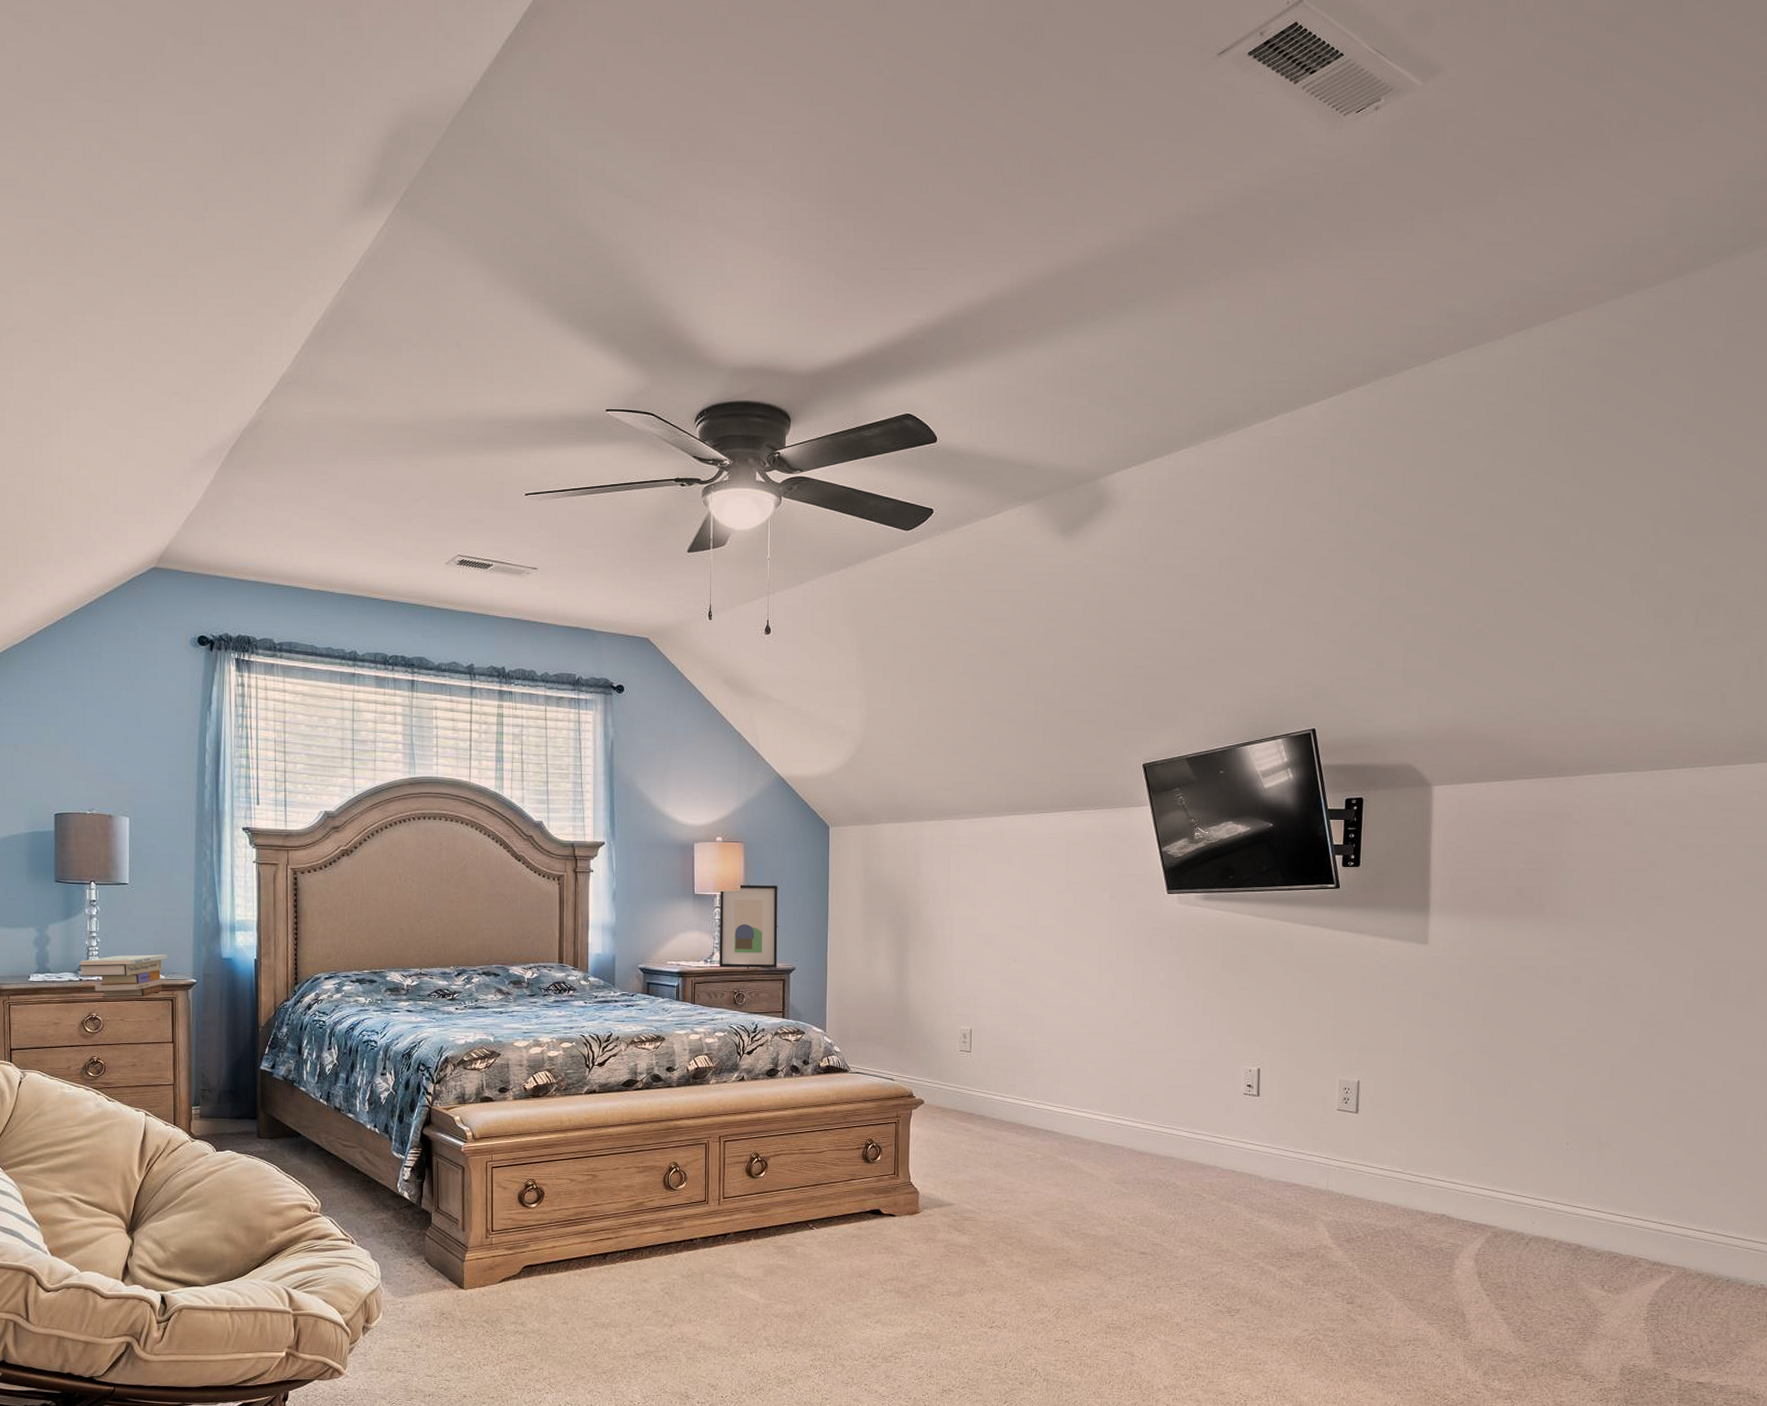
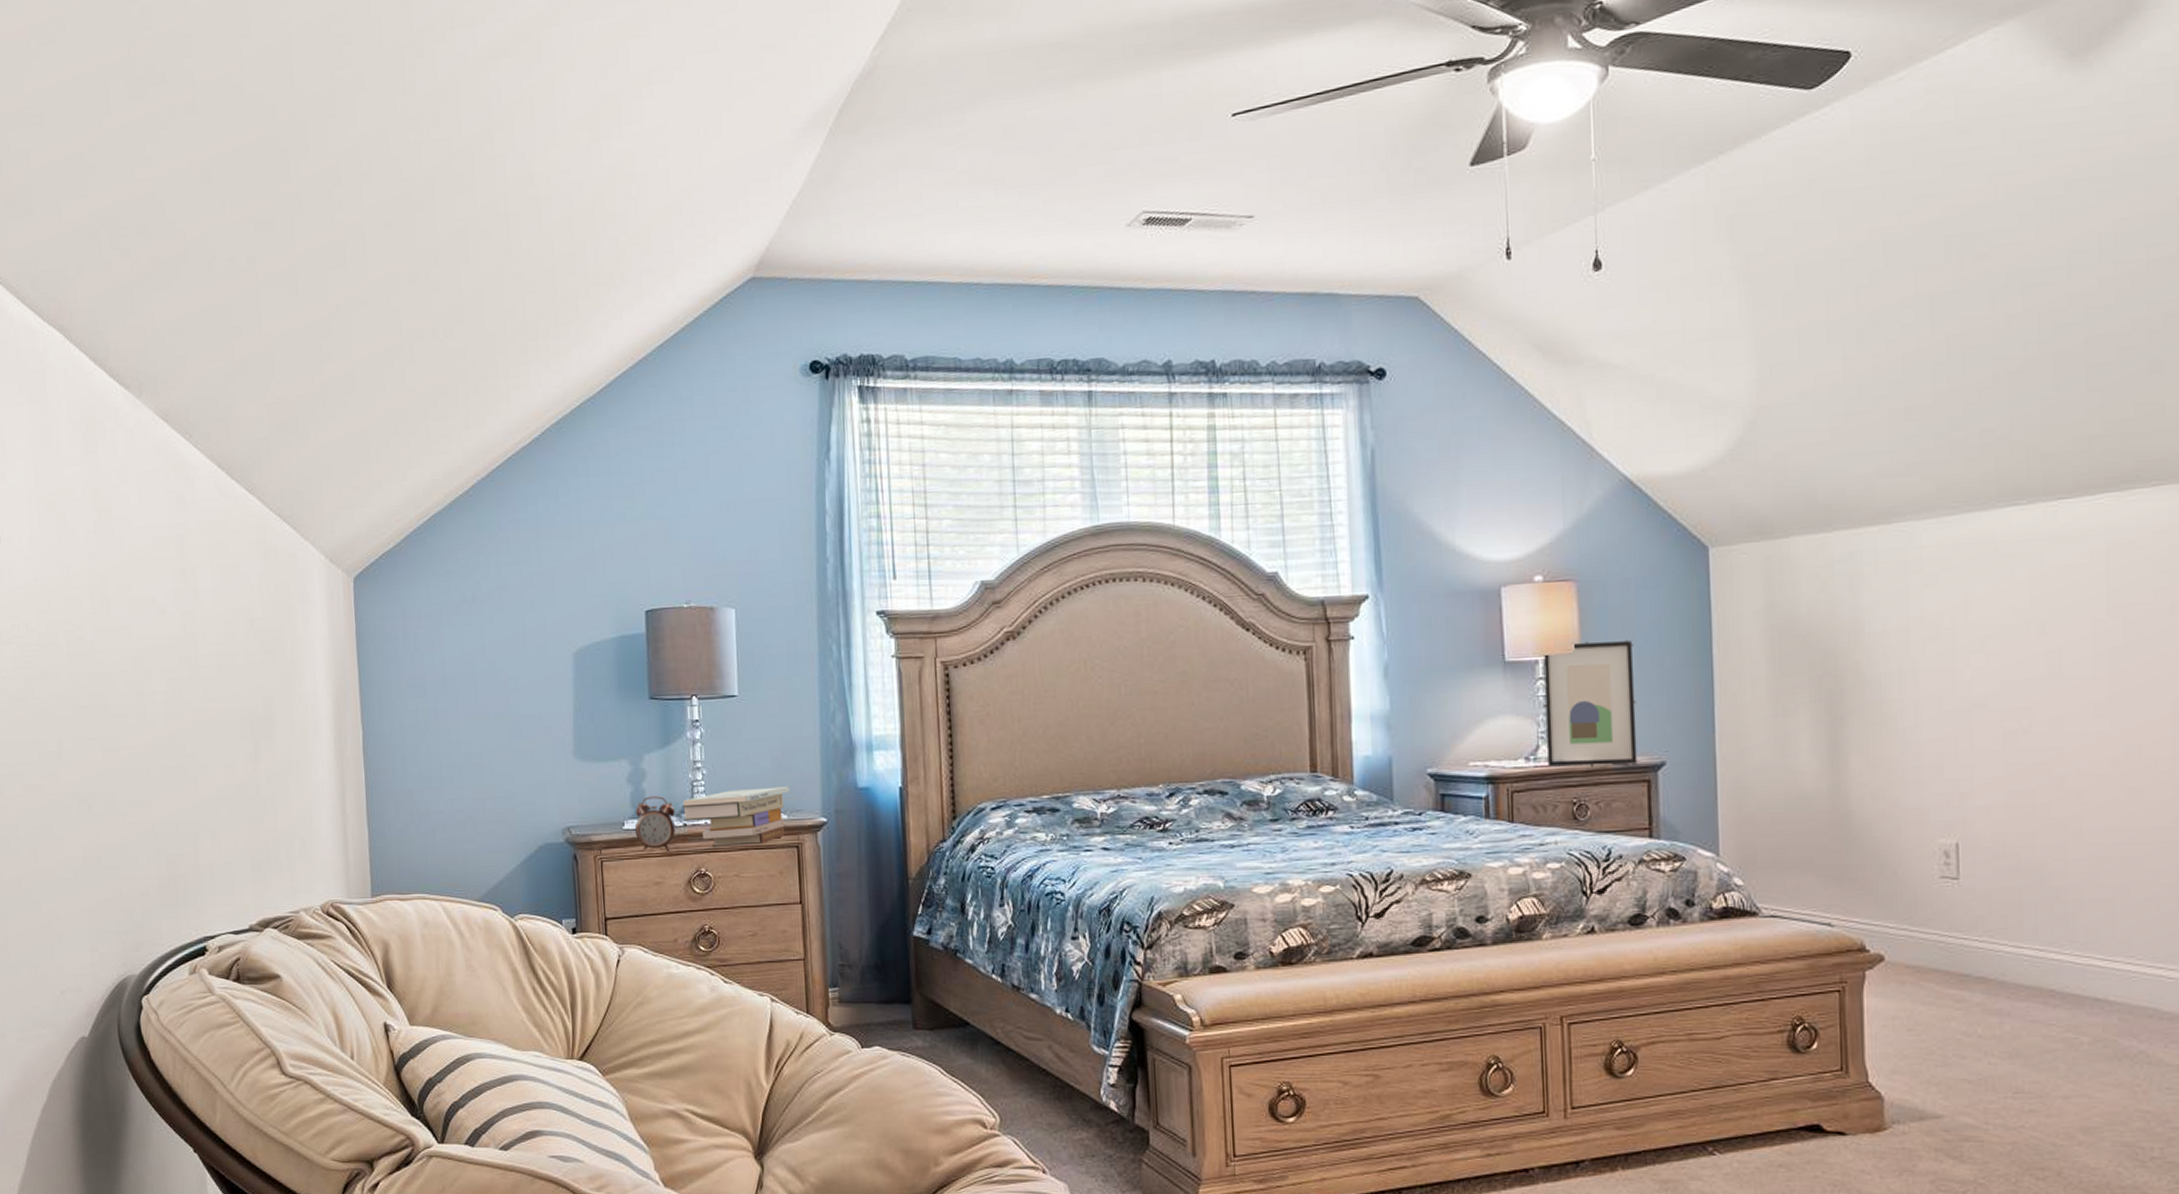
alarm clock: none [38,957,73,999] -> present [634,796,676,852]

